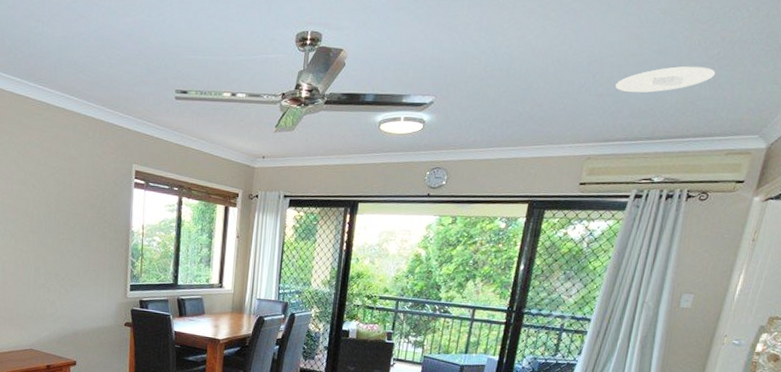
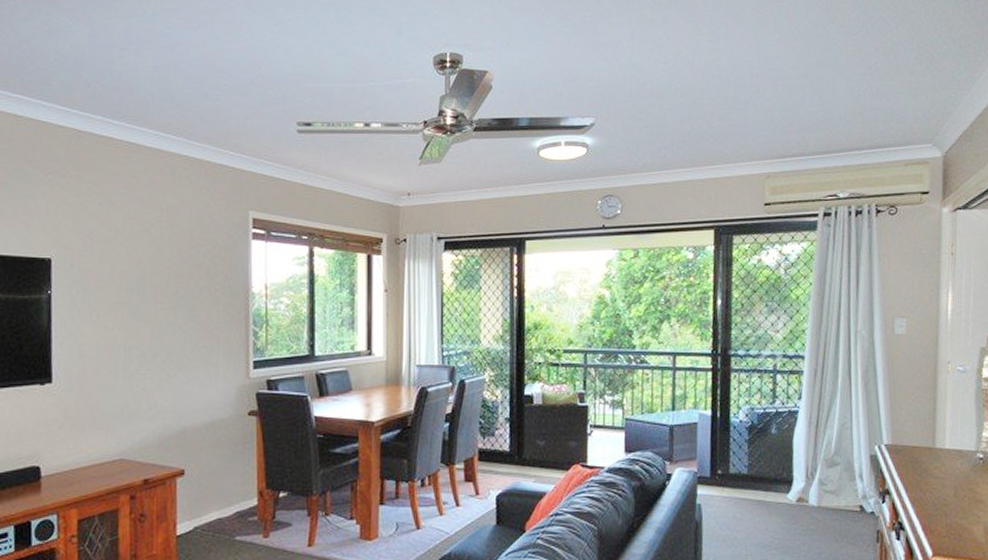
recessed light: present [615,66,716,93] -> none [781,77,877,106]

